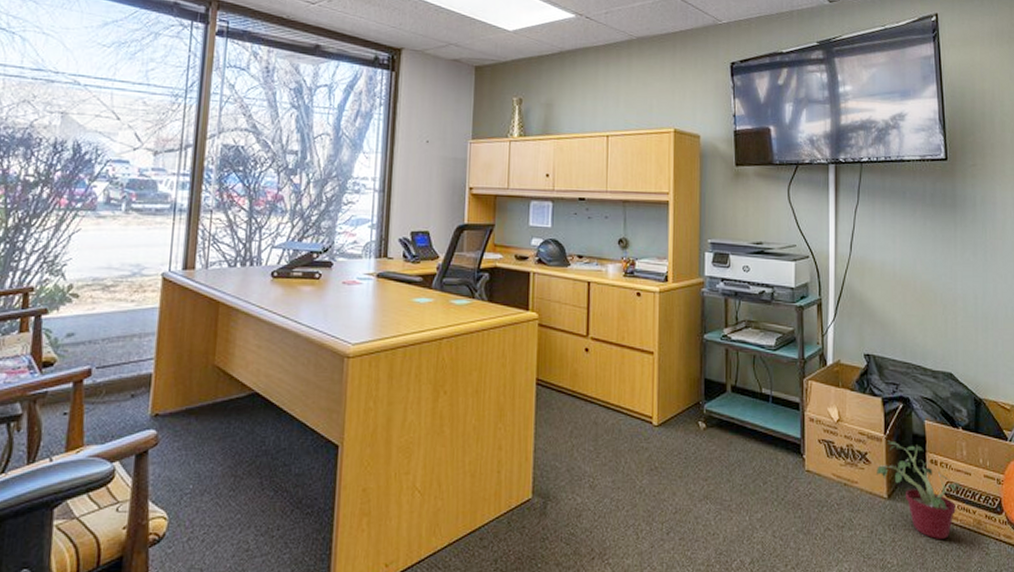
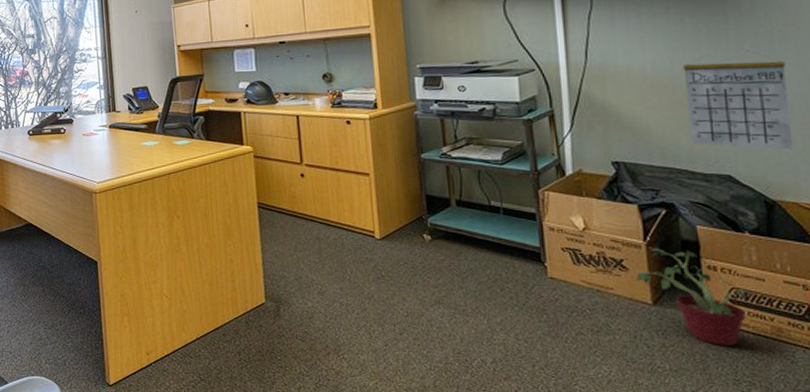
calendar: none [923,255,996,352] -> present [683,48,793,150]

